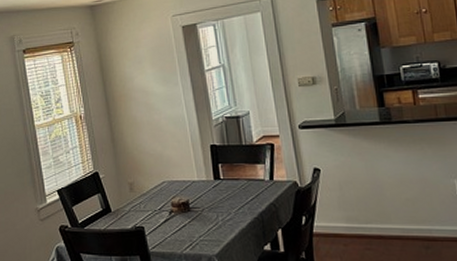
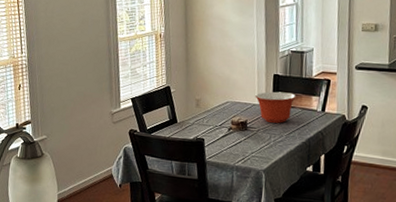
mixing bowl: none [193,163,239,199] -> present [255,91,296,123]

